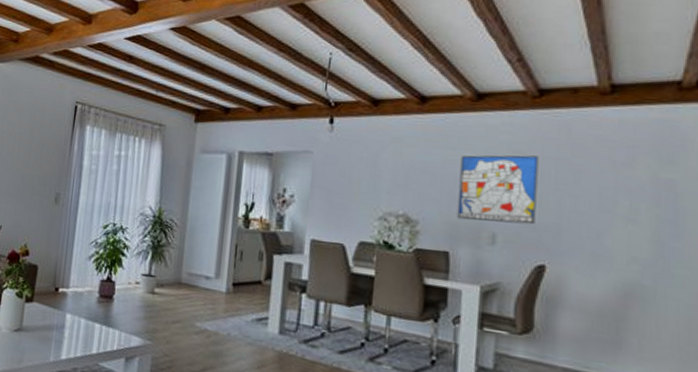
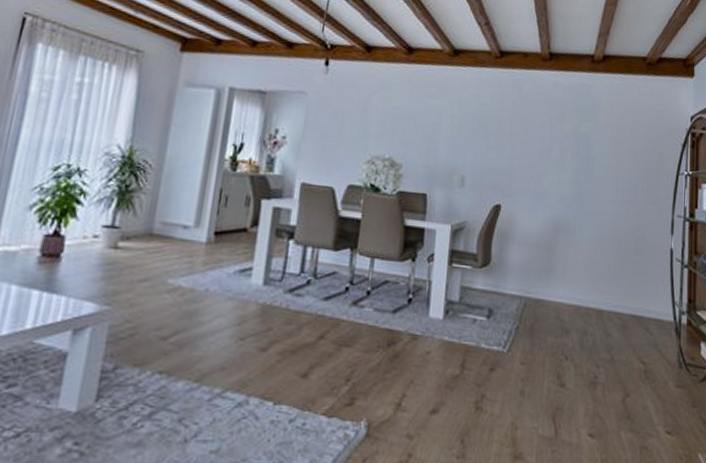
wall art: present [457,155,539,225] -> none [434,105,499,169]

